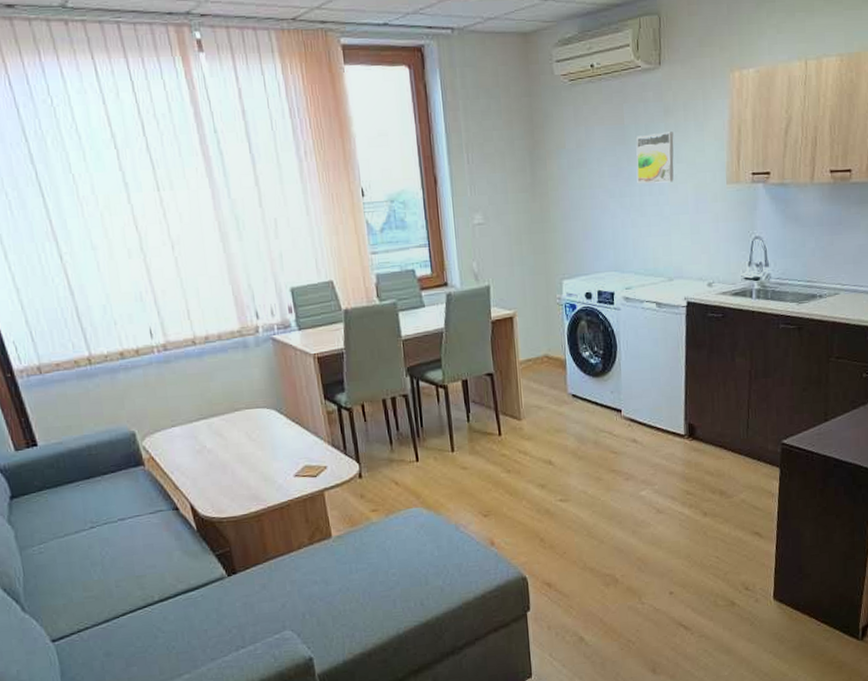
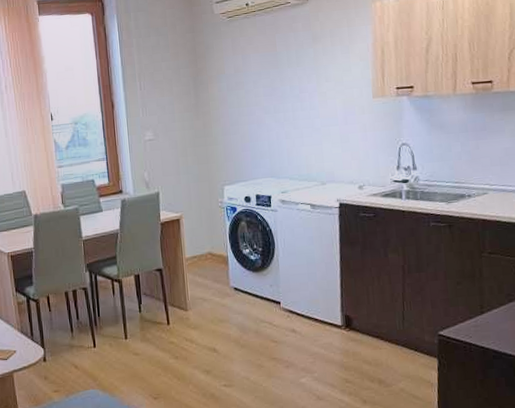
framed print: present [636,132,674,184] -> none [288,55,323,101]

